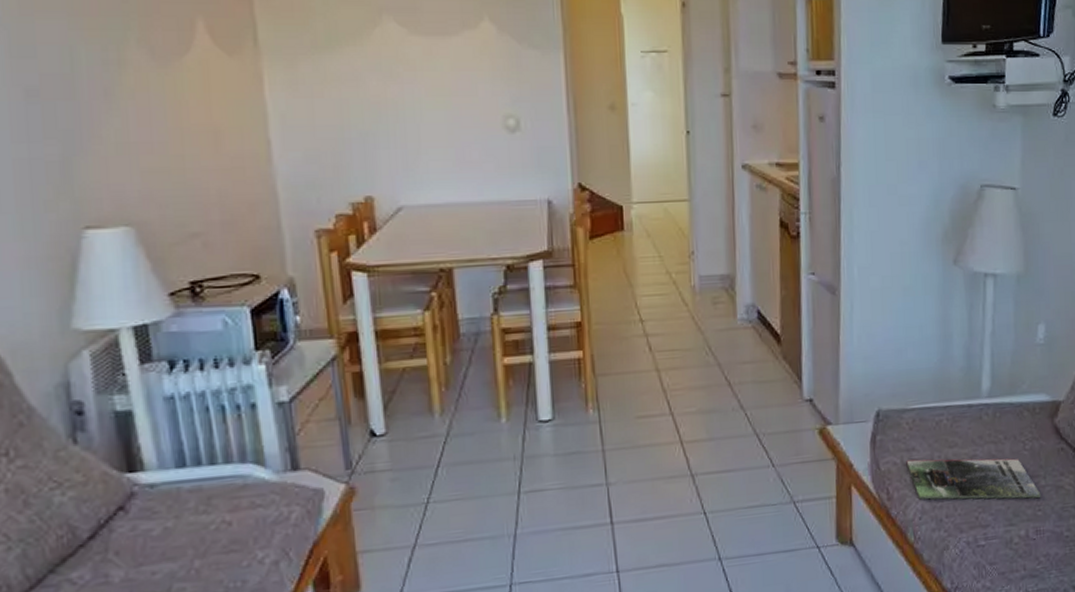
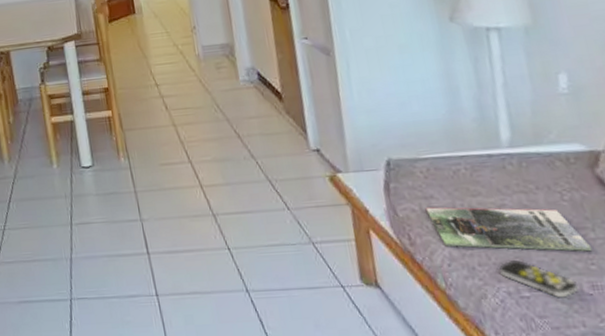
remote control: none [963,508,1026,545] -> present [499,259,579,298]

